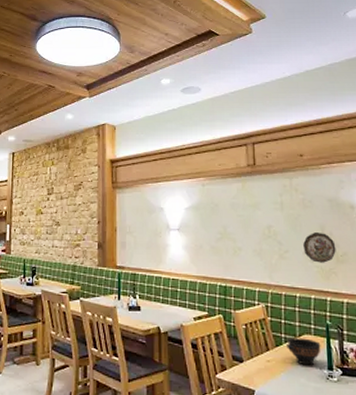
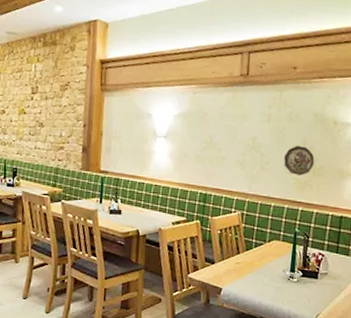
bowl: present [287,337,321,366] -> none [256,243,287,268]

